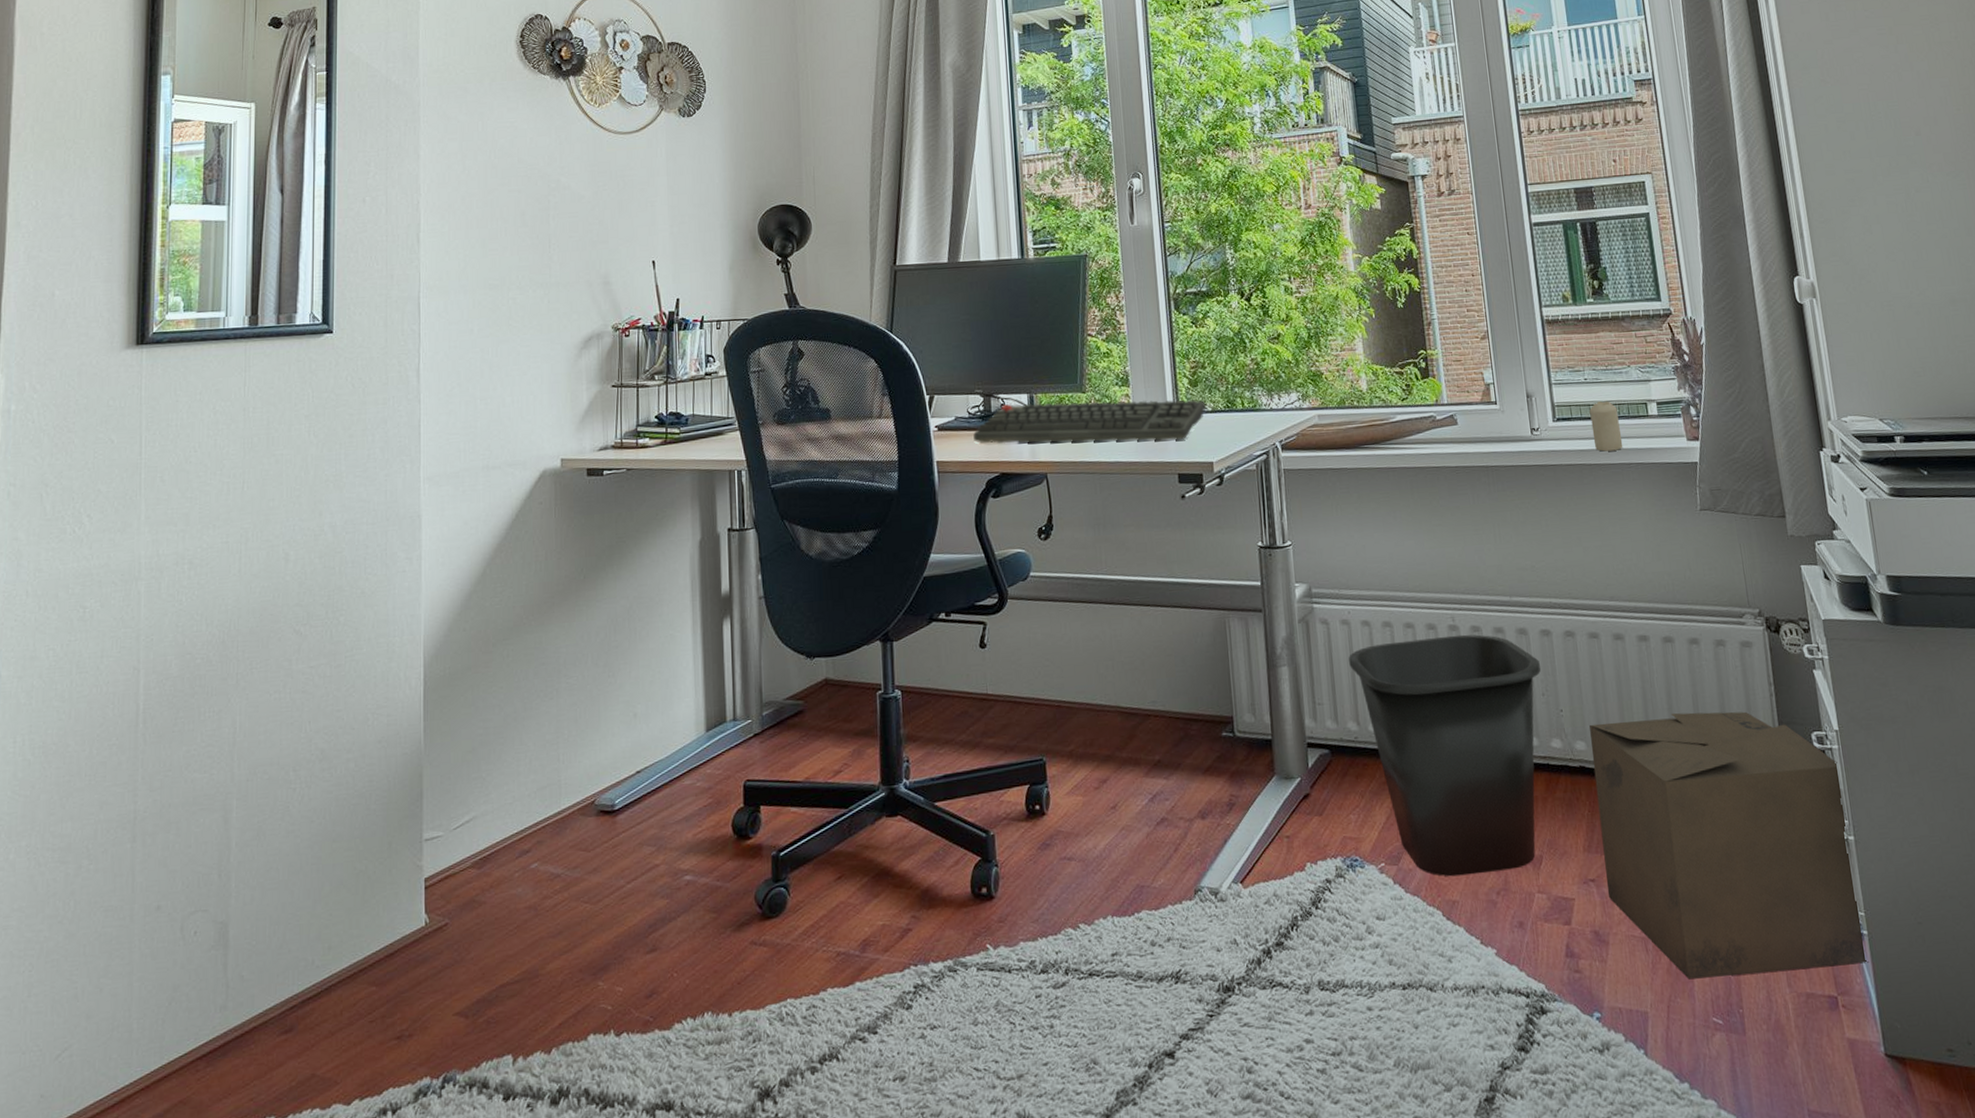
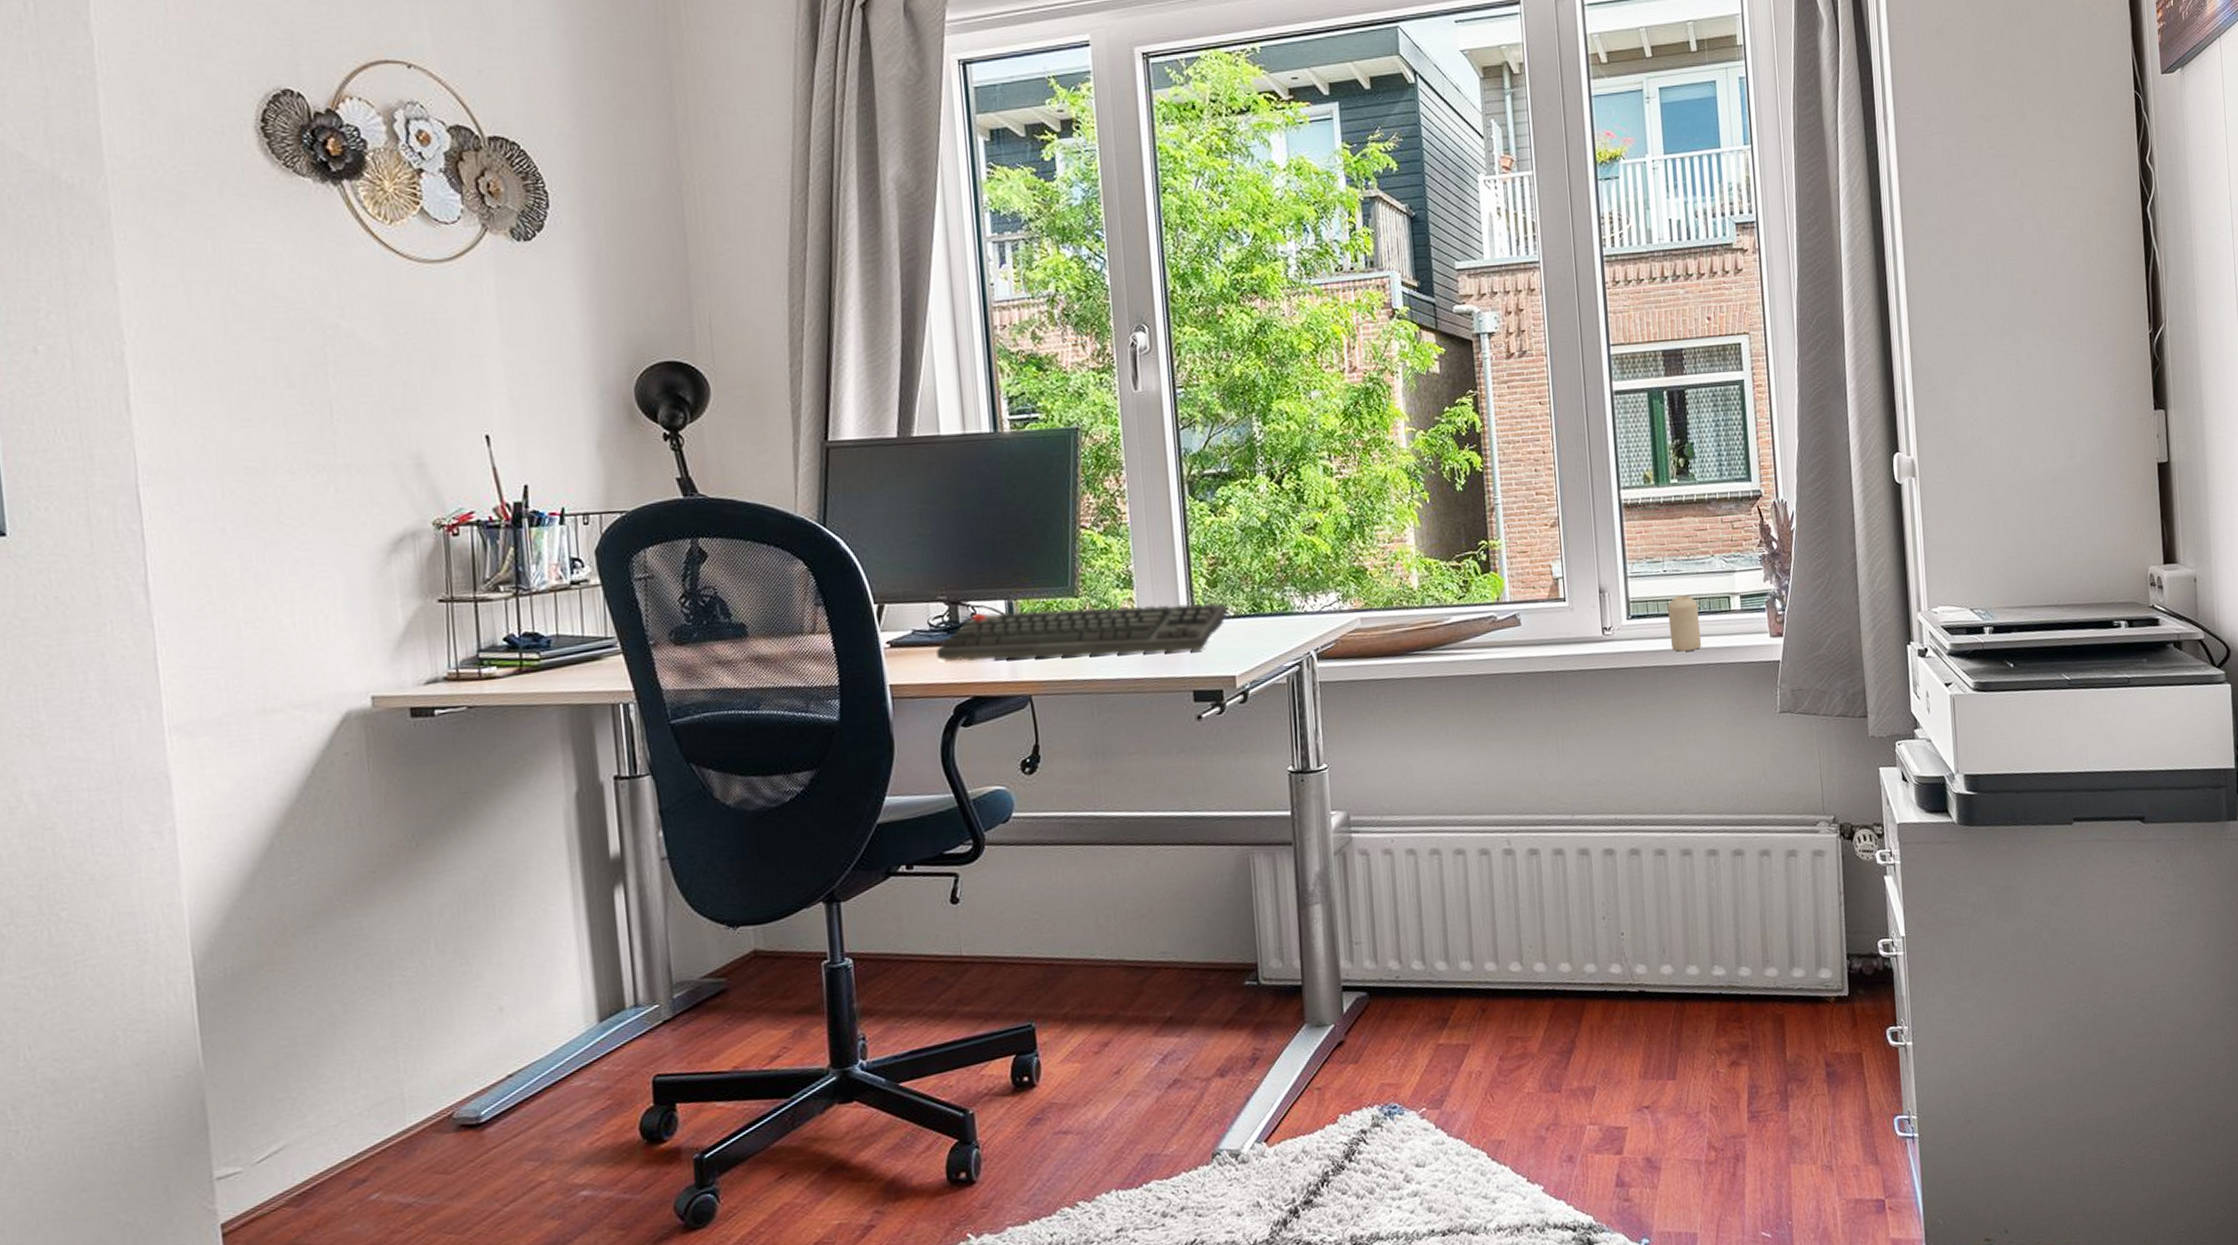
waste bin: present [1349,634,1542,877] -> none [1391,857,1603,1116]
cardboard box: present [1589,711,1869,980] -> none [1651,923,1918,1197]

